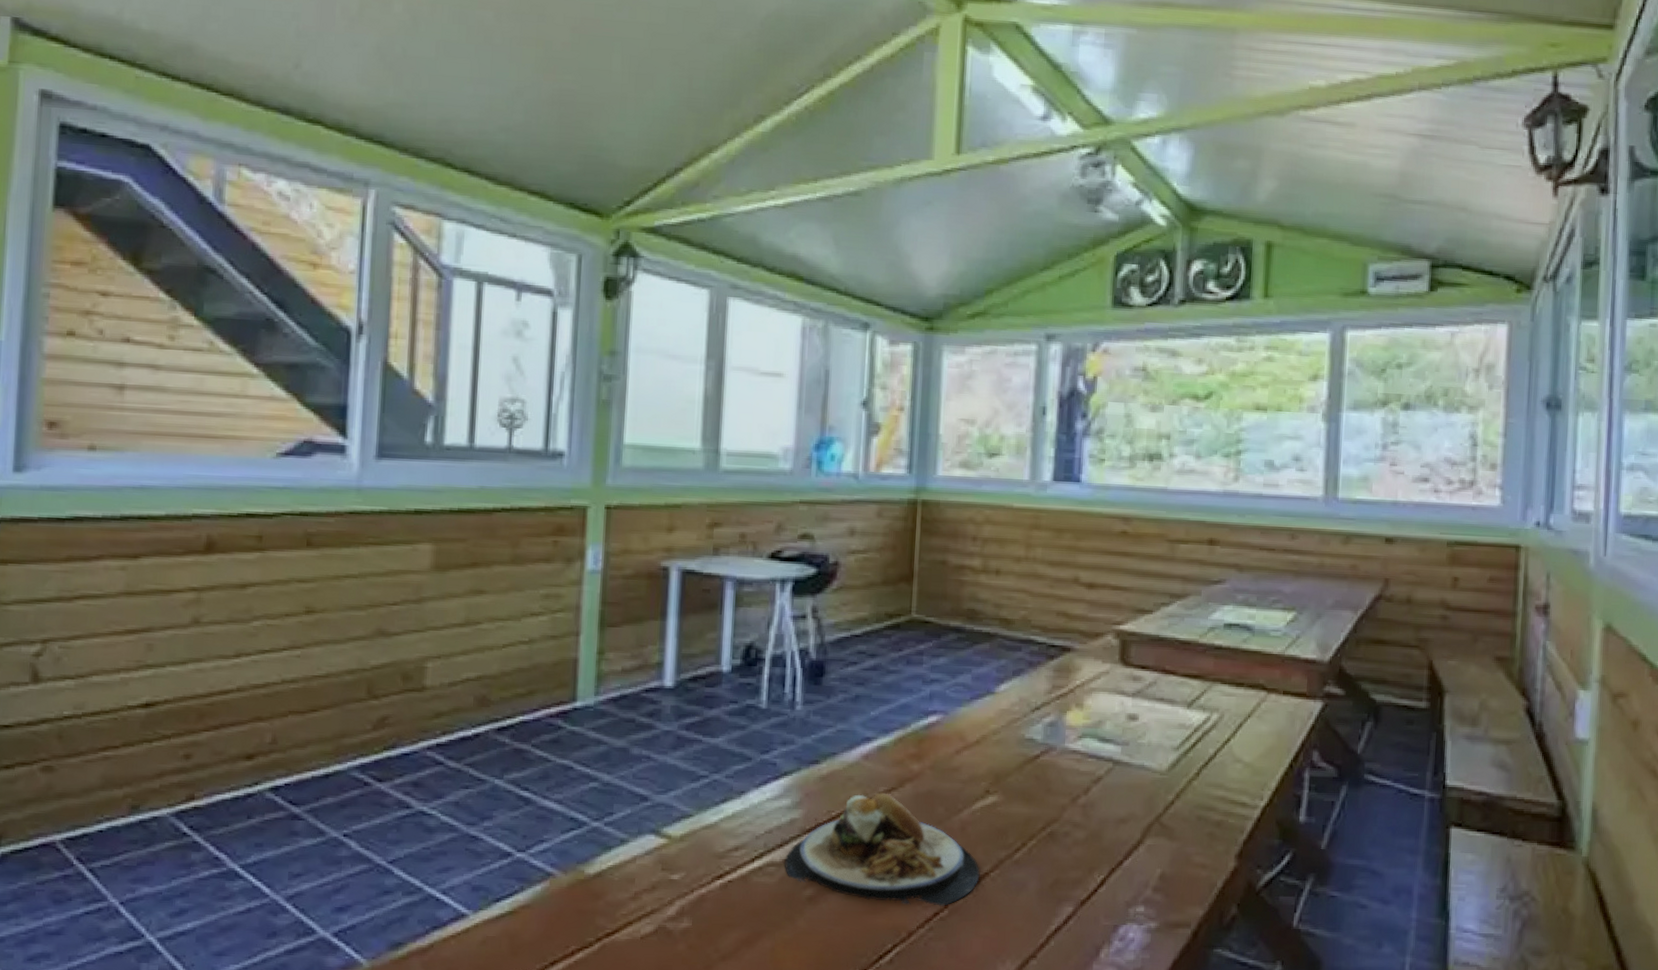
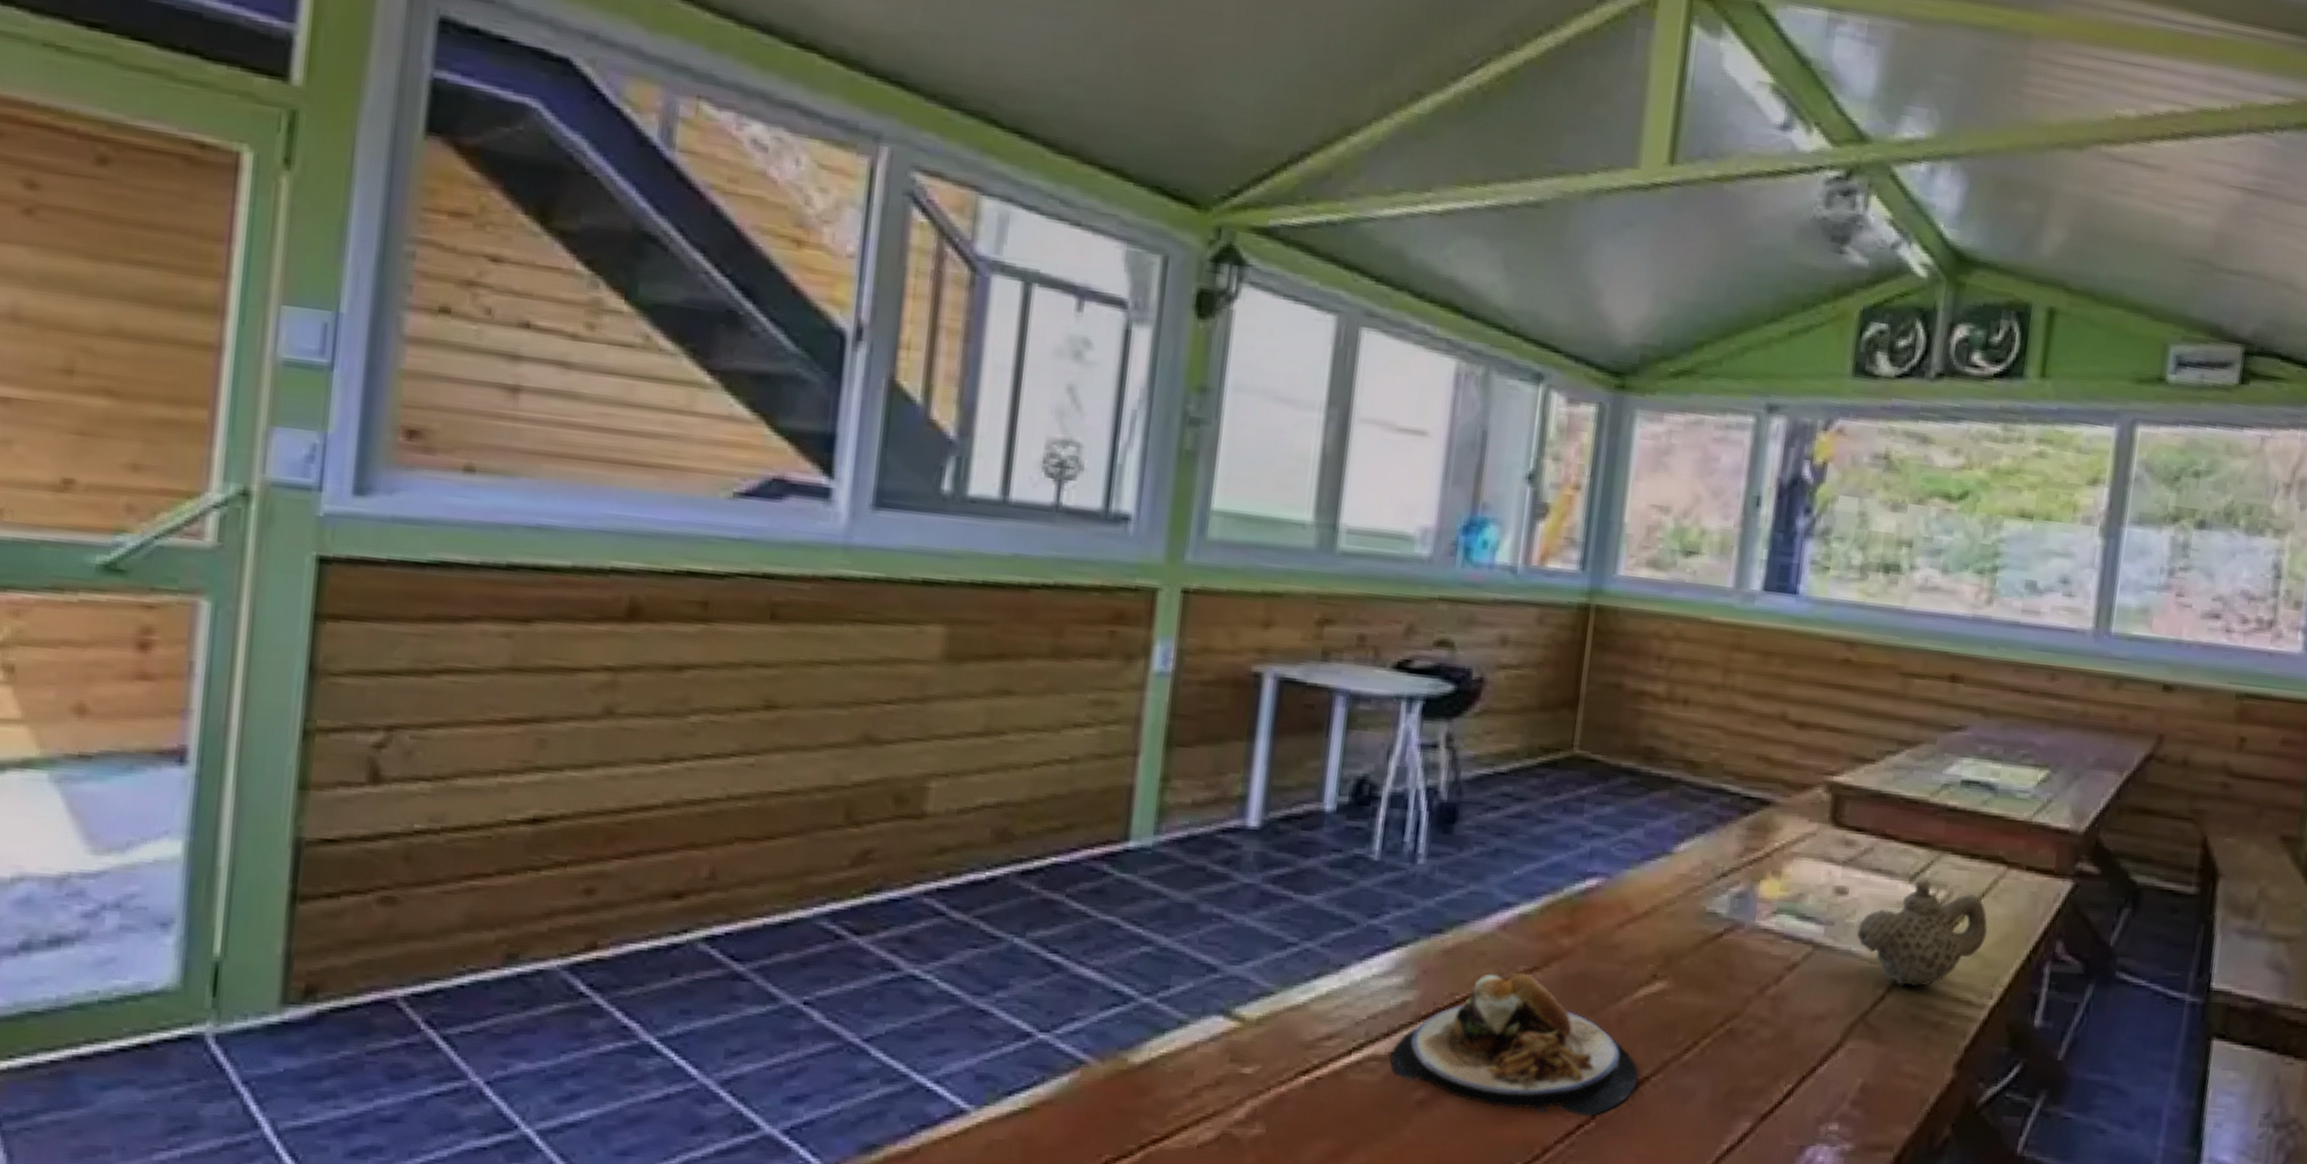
teapot: none [1147,706,1255,792] -> present [1856,880,1988,987]

